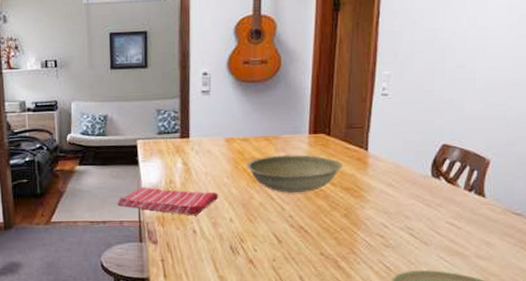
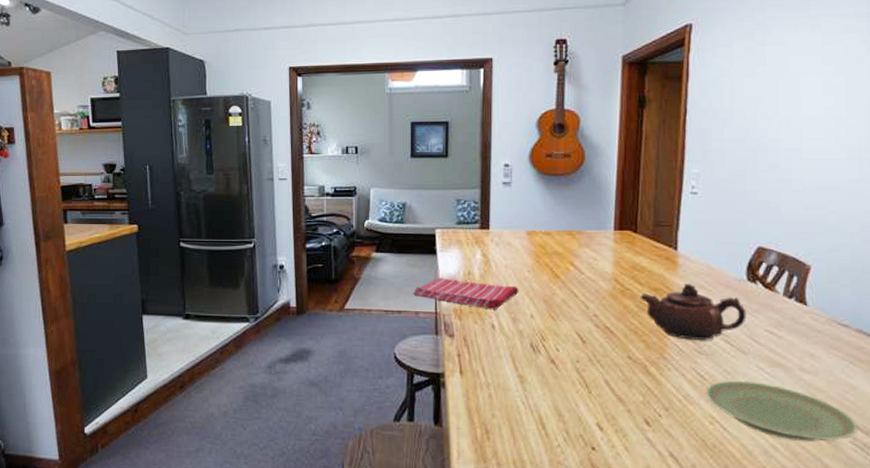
bowl: present [246,154,343,194] -> none [548,251,651,292]
teapot: none [333,182,430,235] -> present [641,284,747,340]

